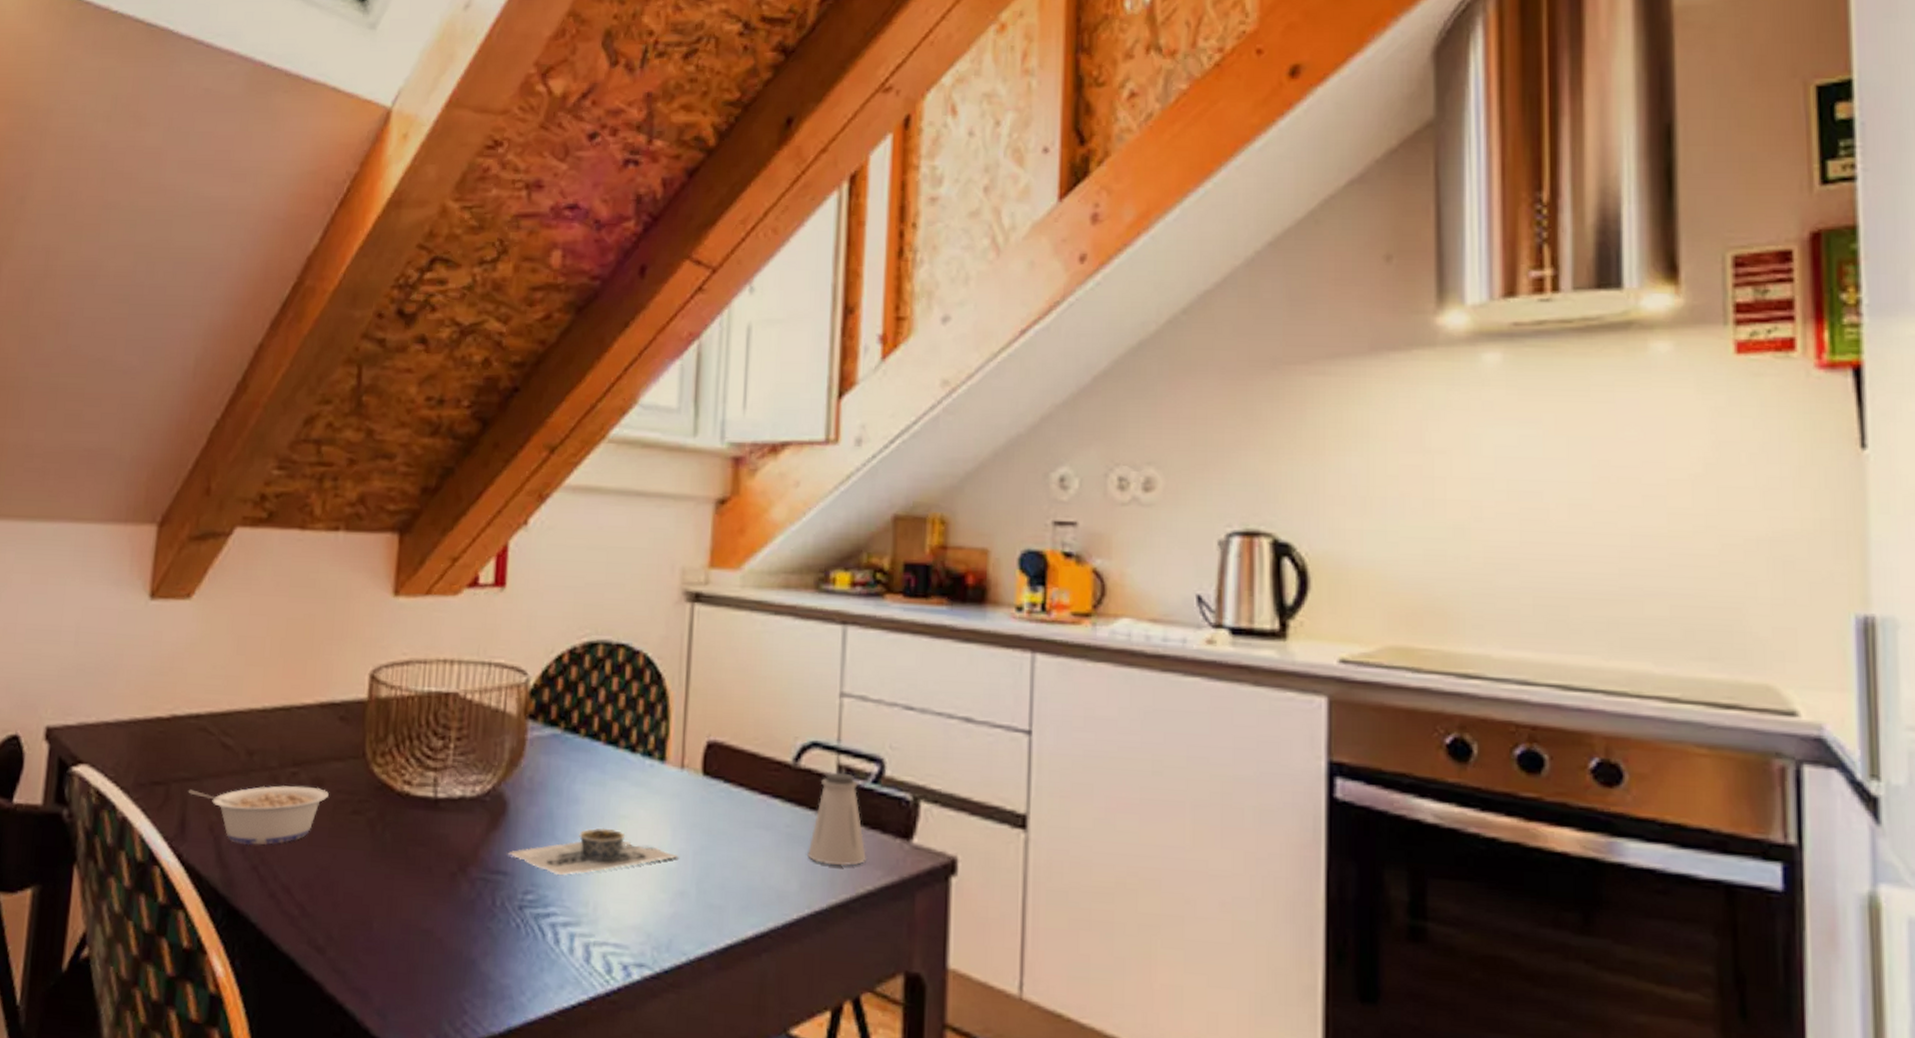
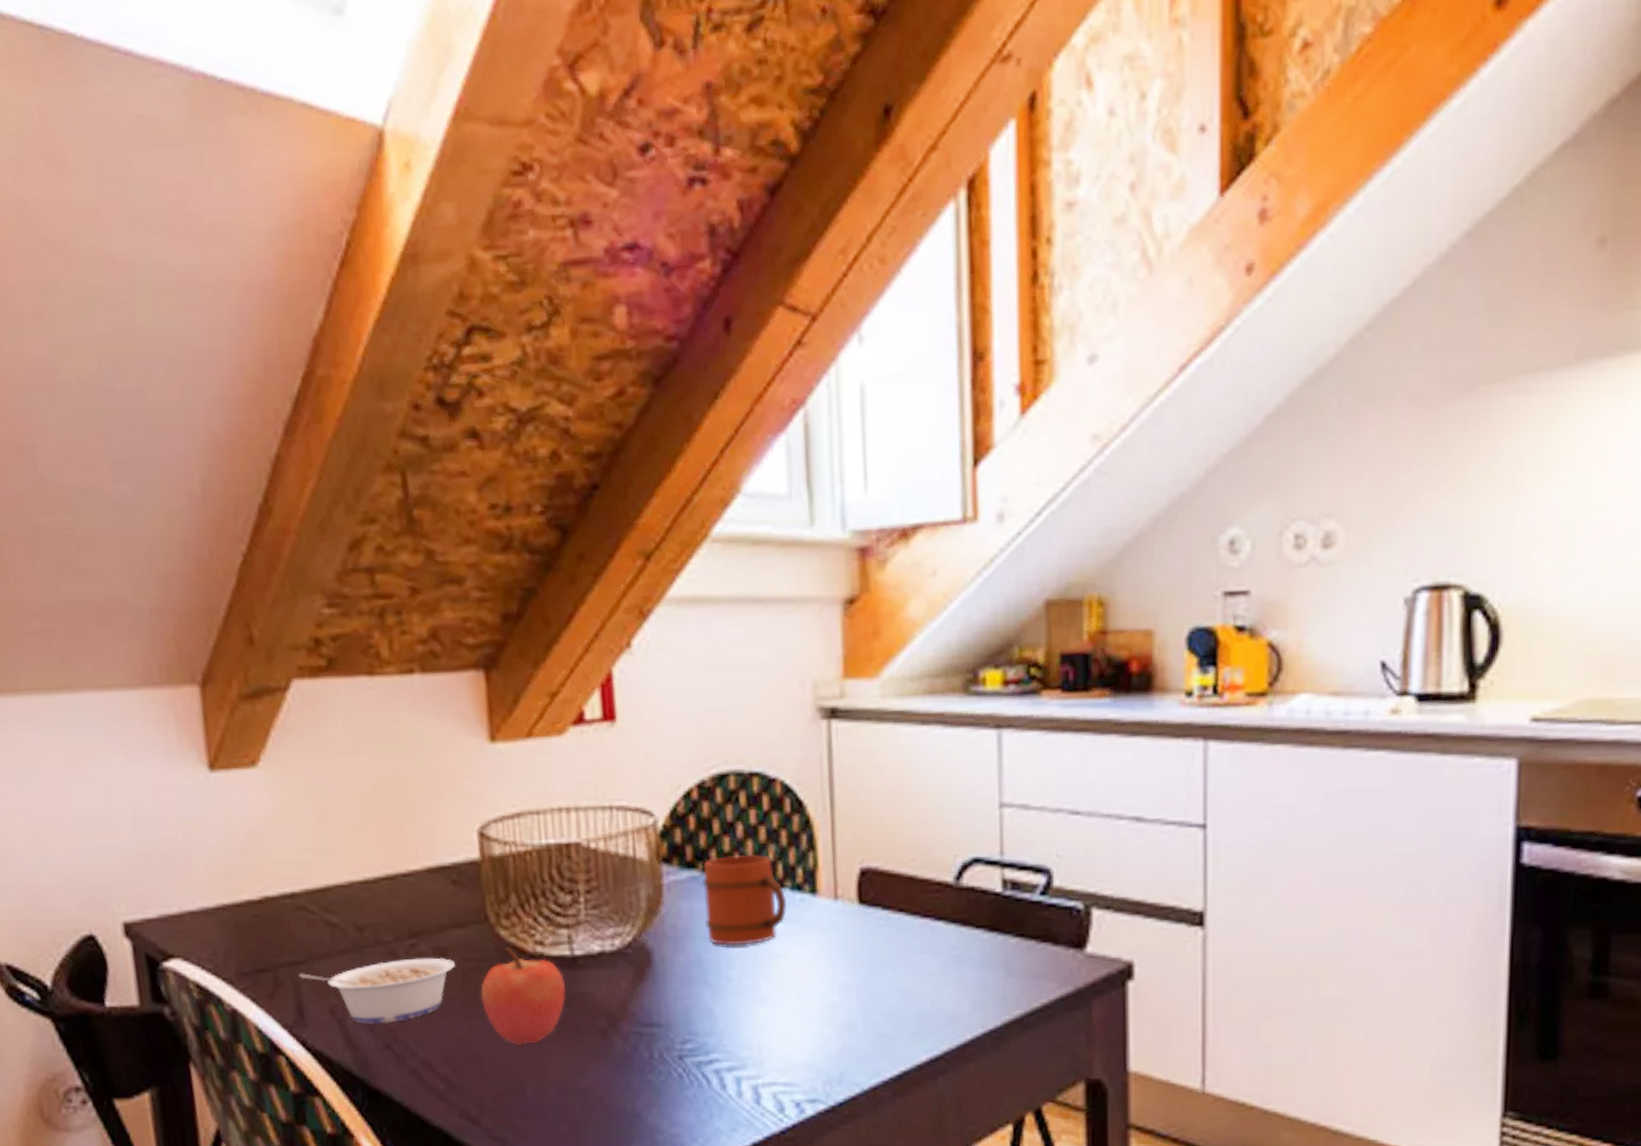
apple: none [346,784,425,880] -> present [480,948,566,1046]
decorative bowl: present [507,828,679,875] -> none [659,969,842,1021]
mug: none [560,718,637,804] -> present [702,854,786,945]
saltshaker: present [807,772,866,866] -> none [977,887,1039,982]

